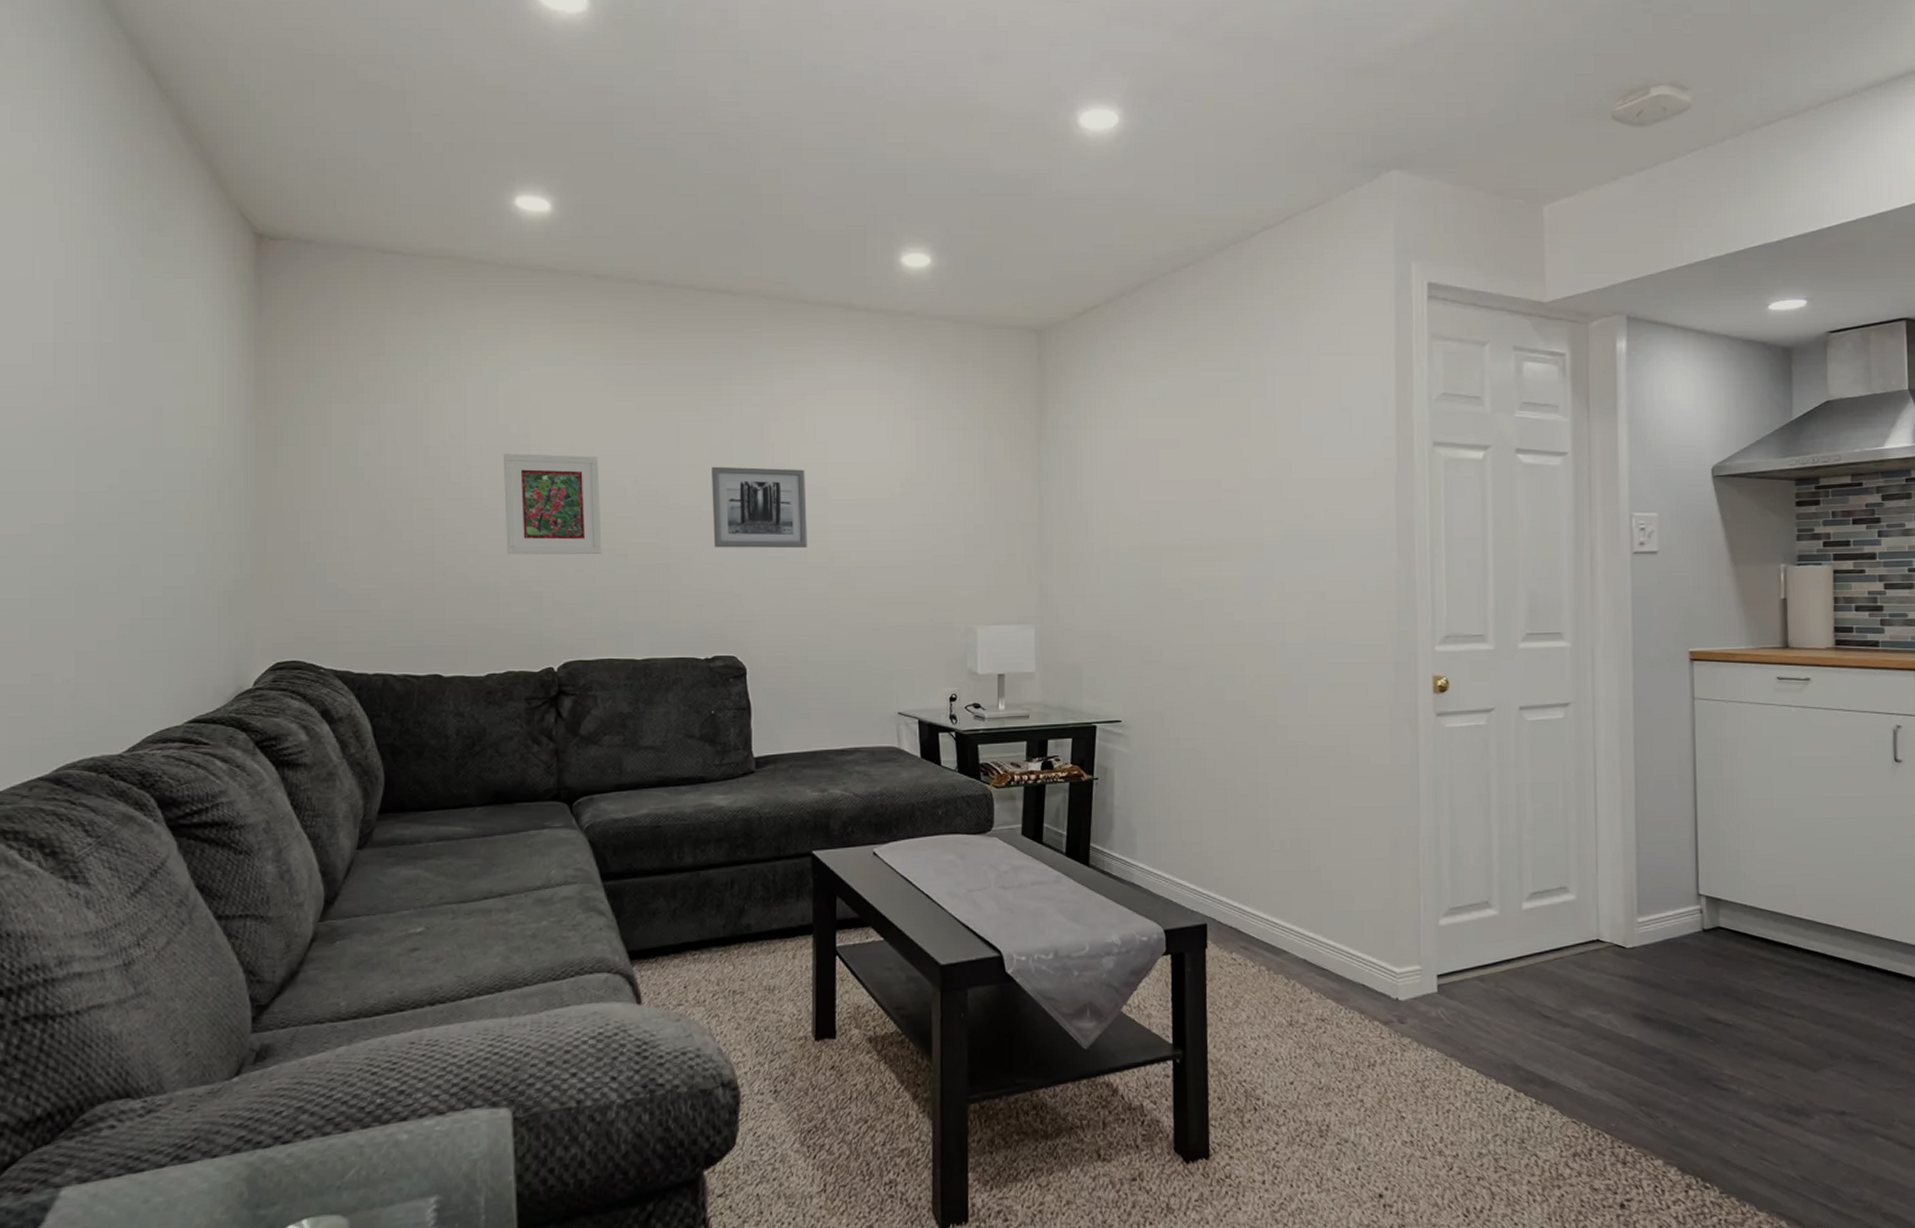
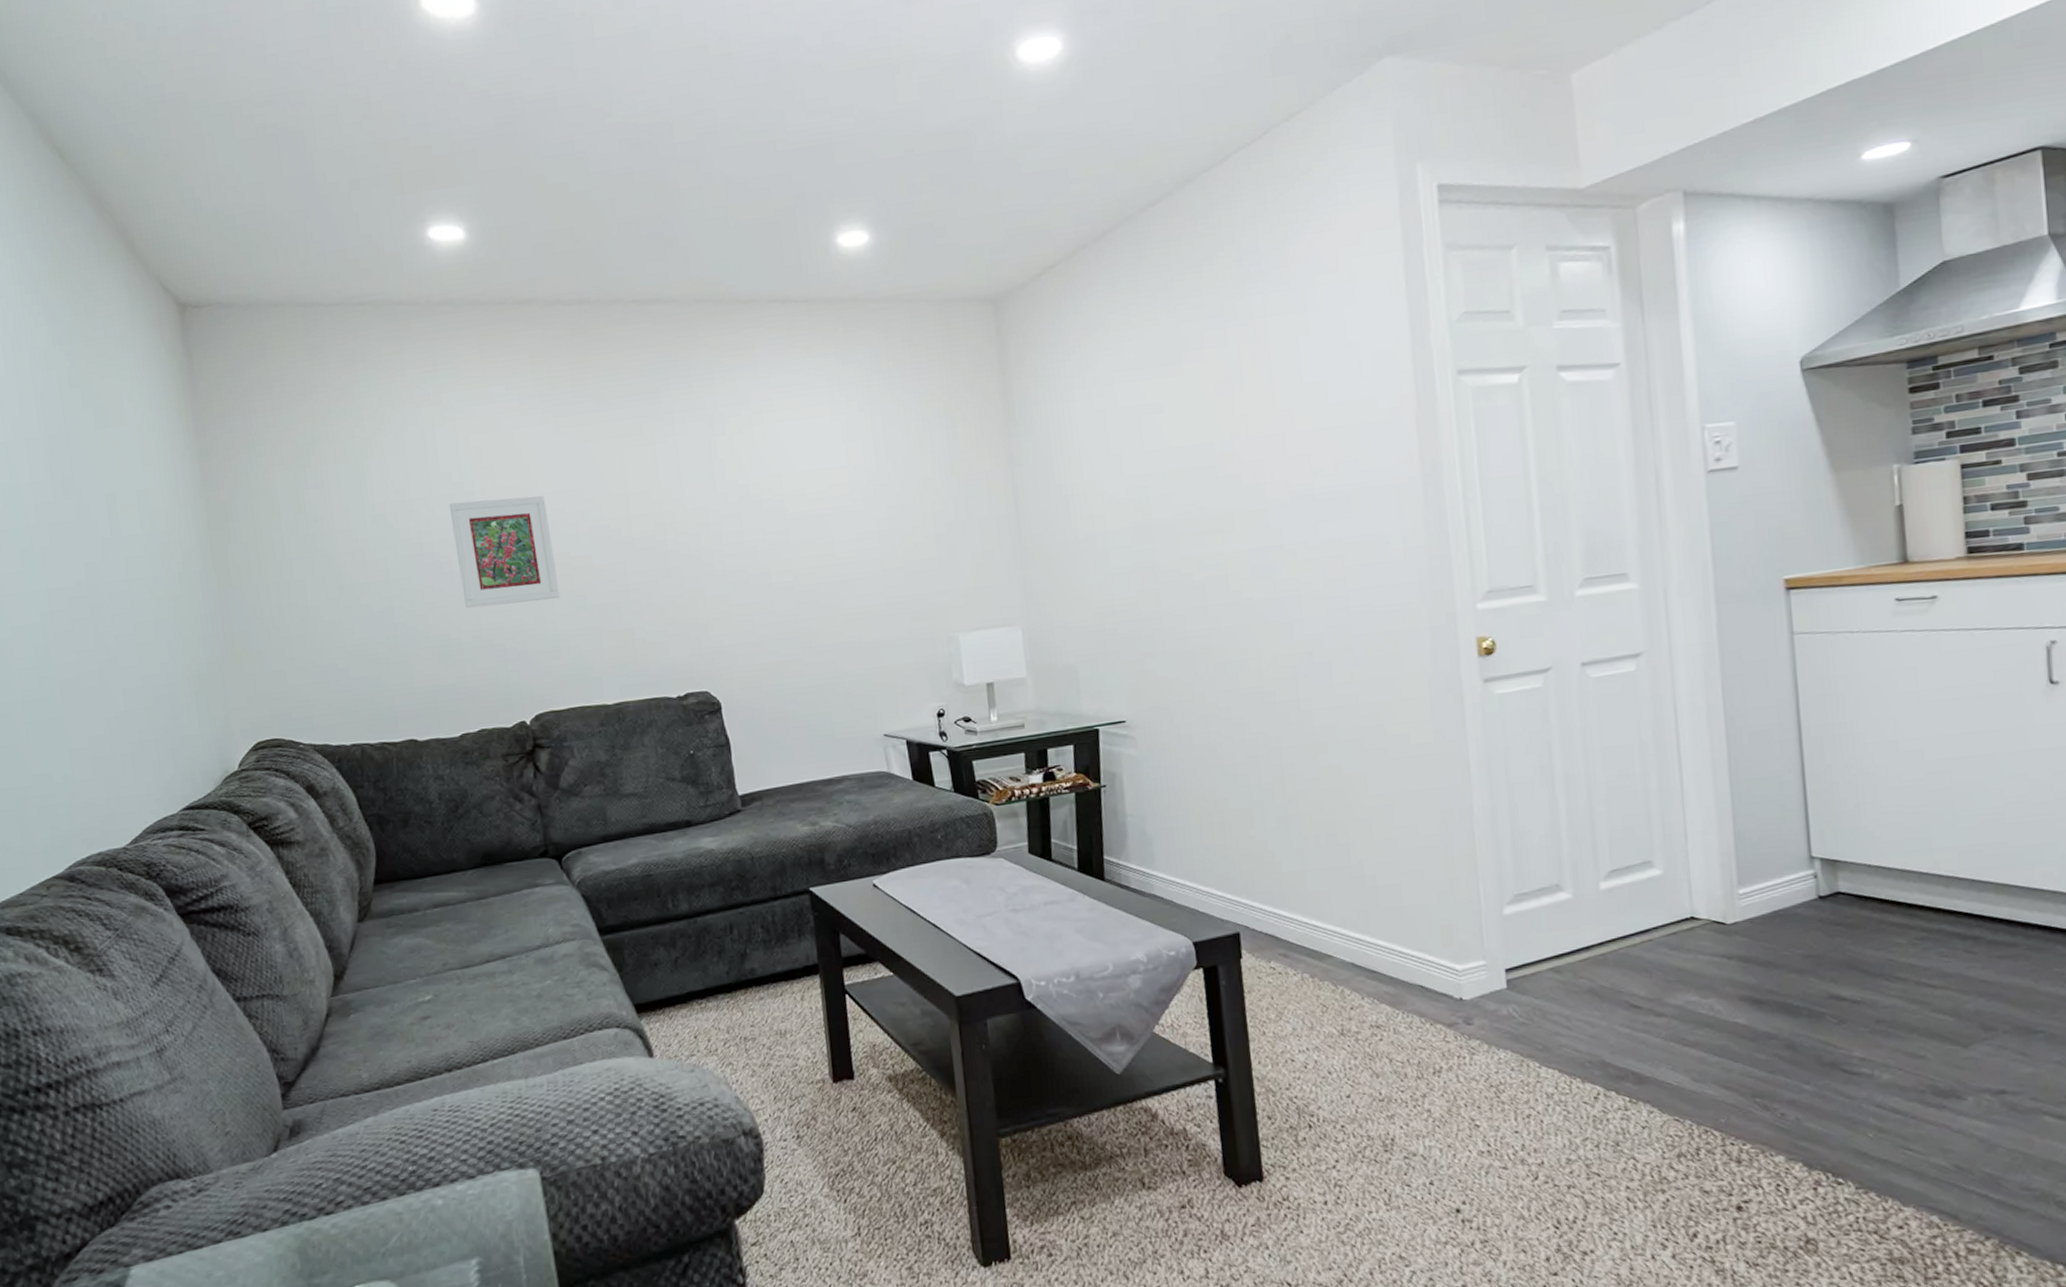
wall art: present [711,466,807,549] -> none [661,484,770,579]

